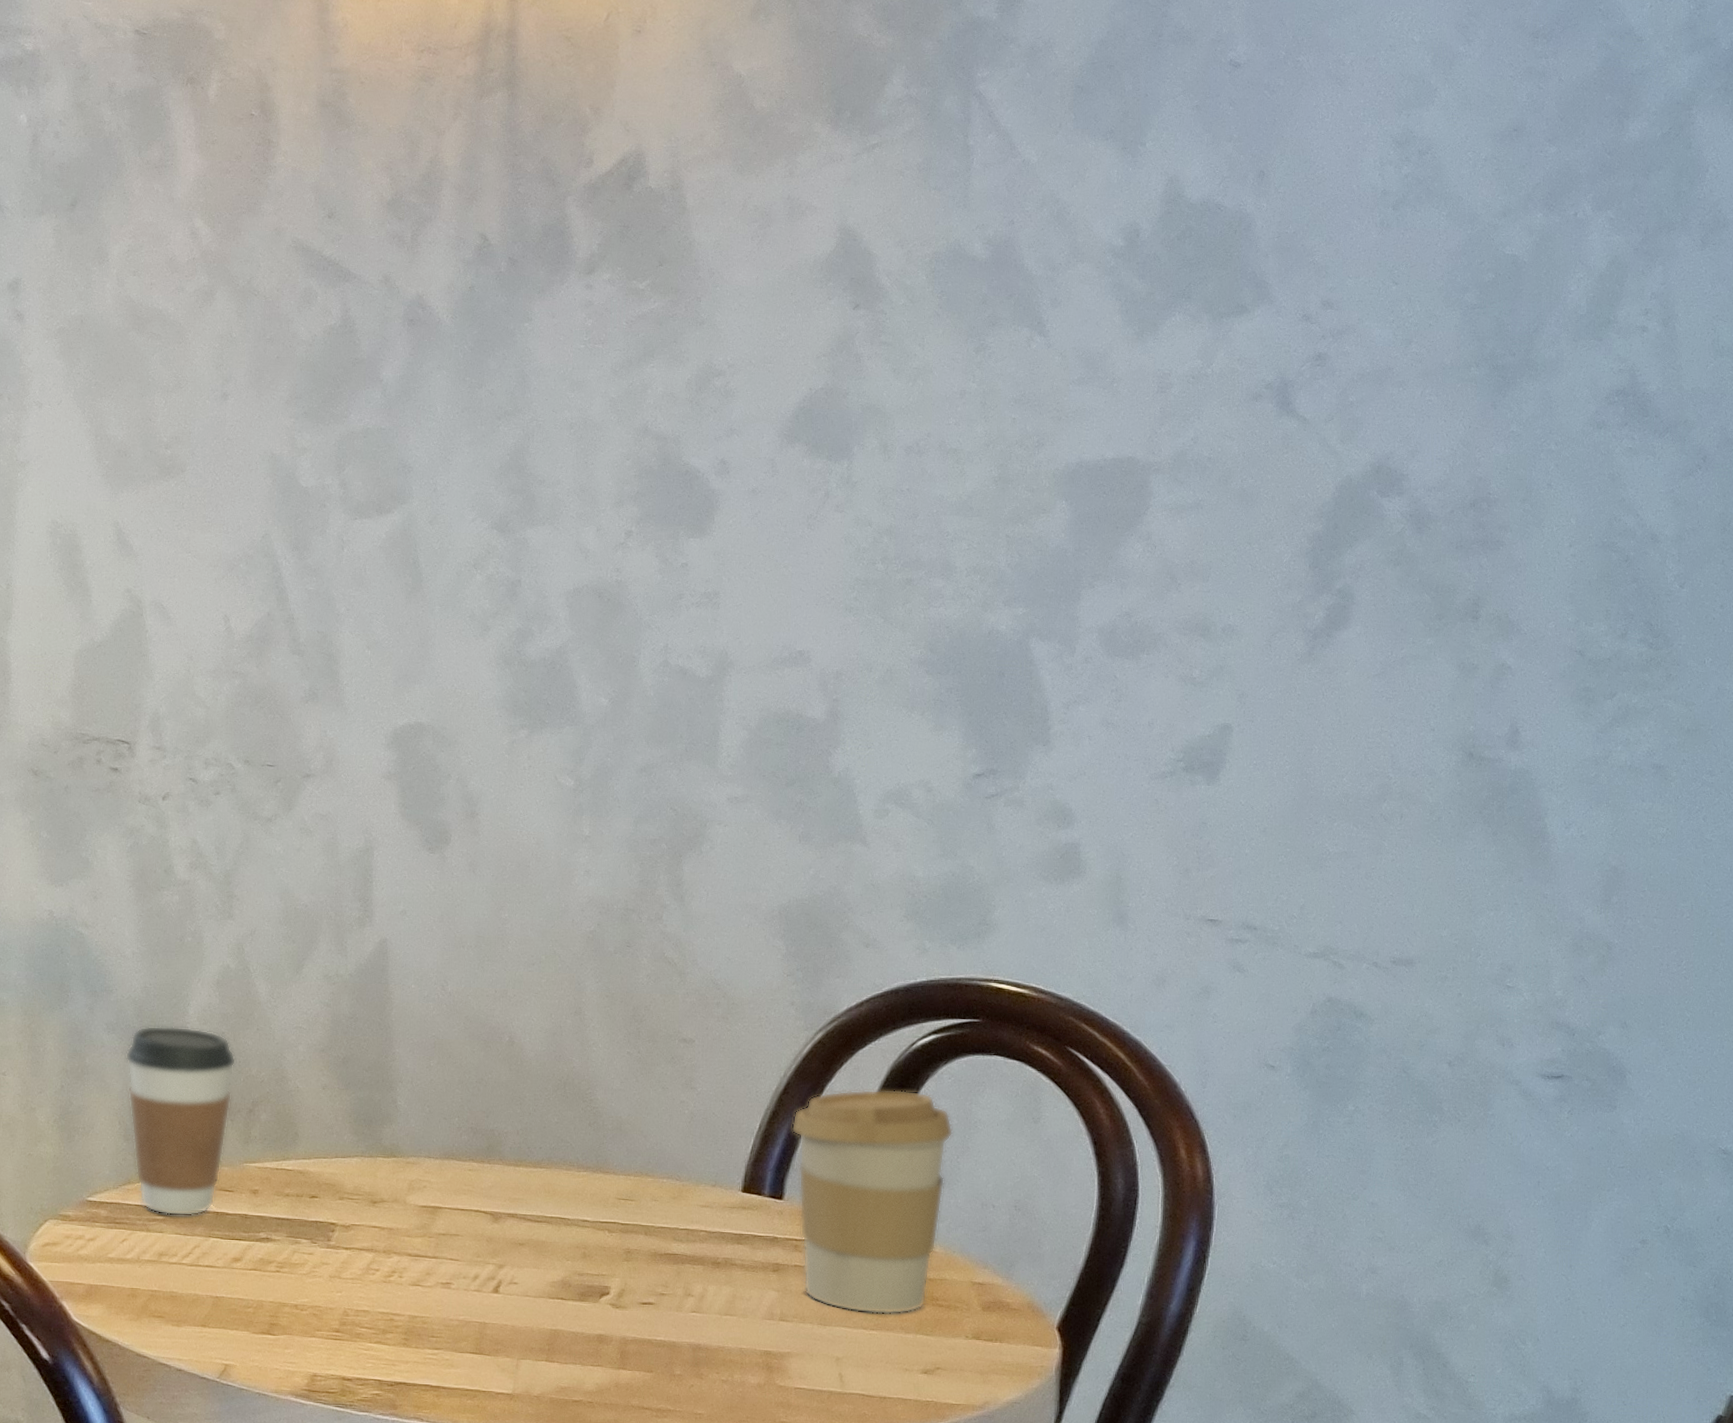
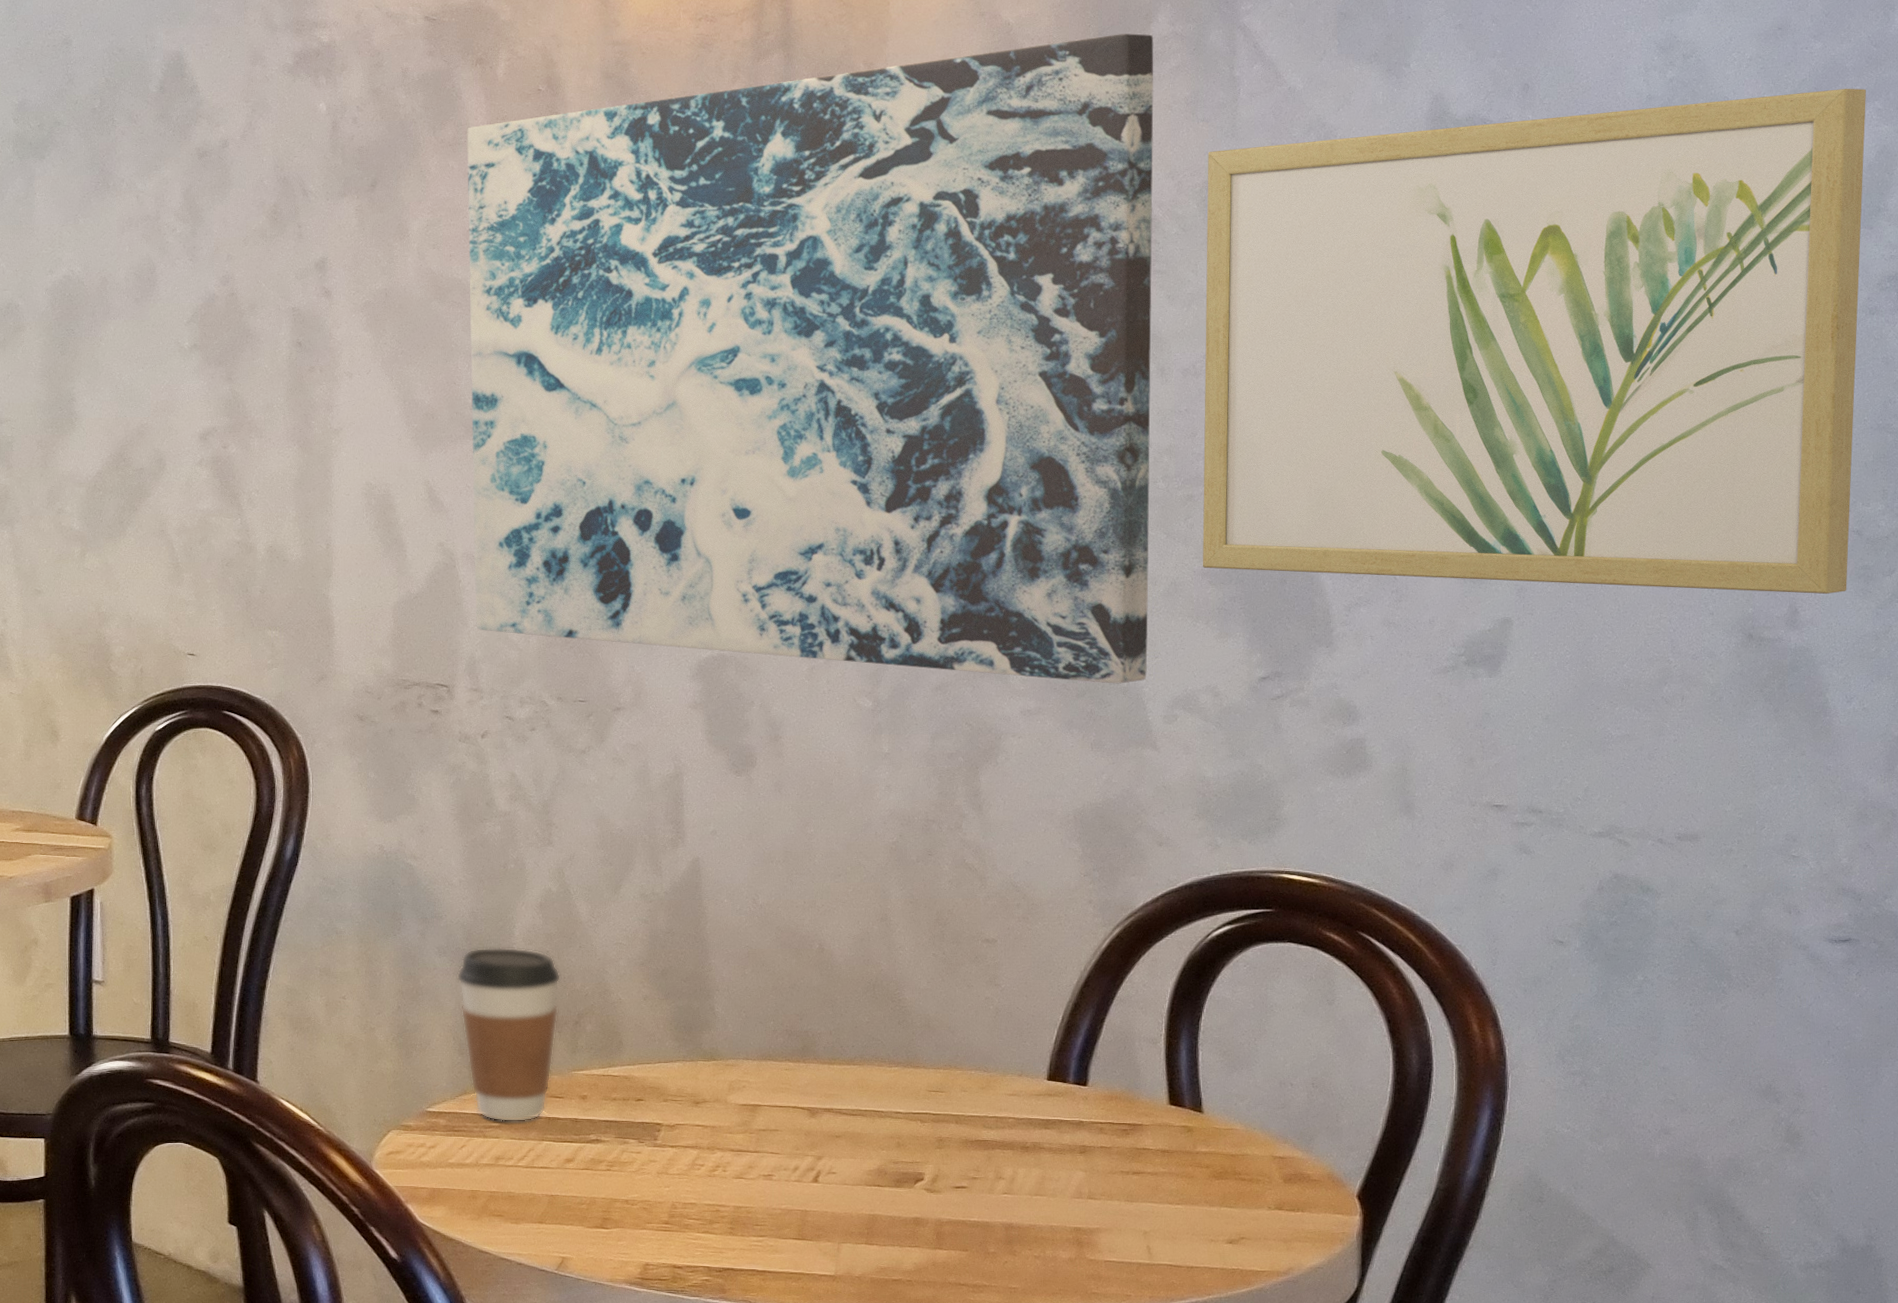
wall art: none [162,93,888,774] -> present [467,33,1154,684]
coffee cup: present [791,1089,954,1314] -> none [1093,979,1250,1189]
wall art: none [919,195,1600,716] -> present [1202,88,1867,595]

